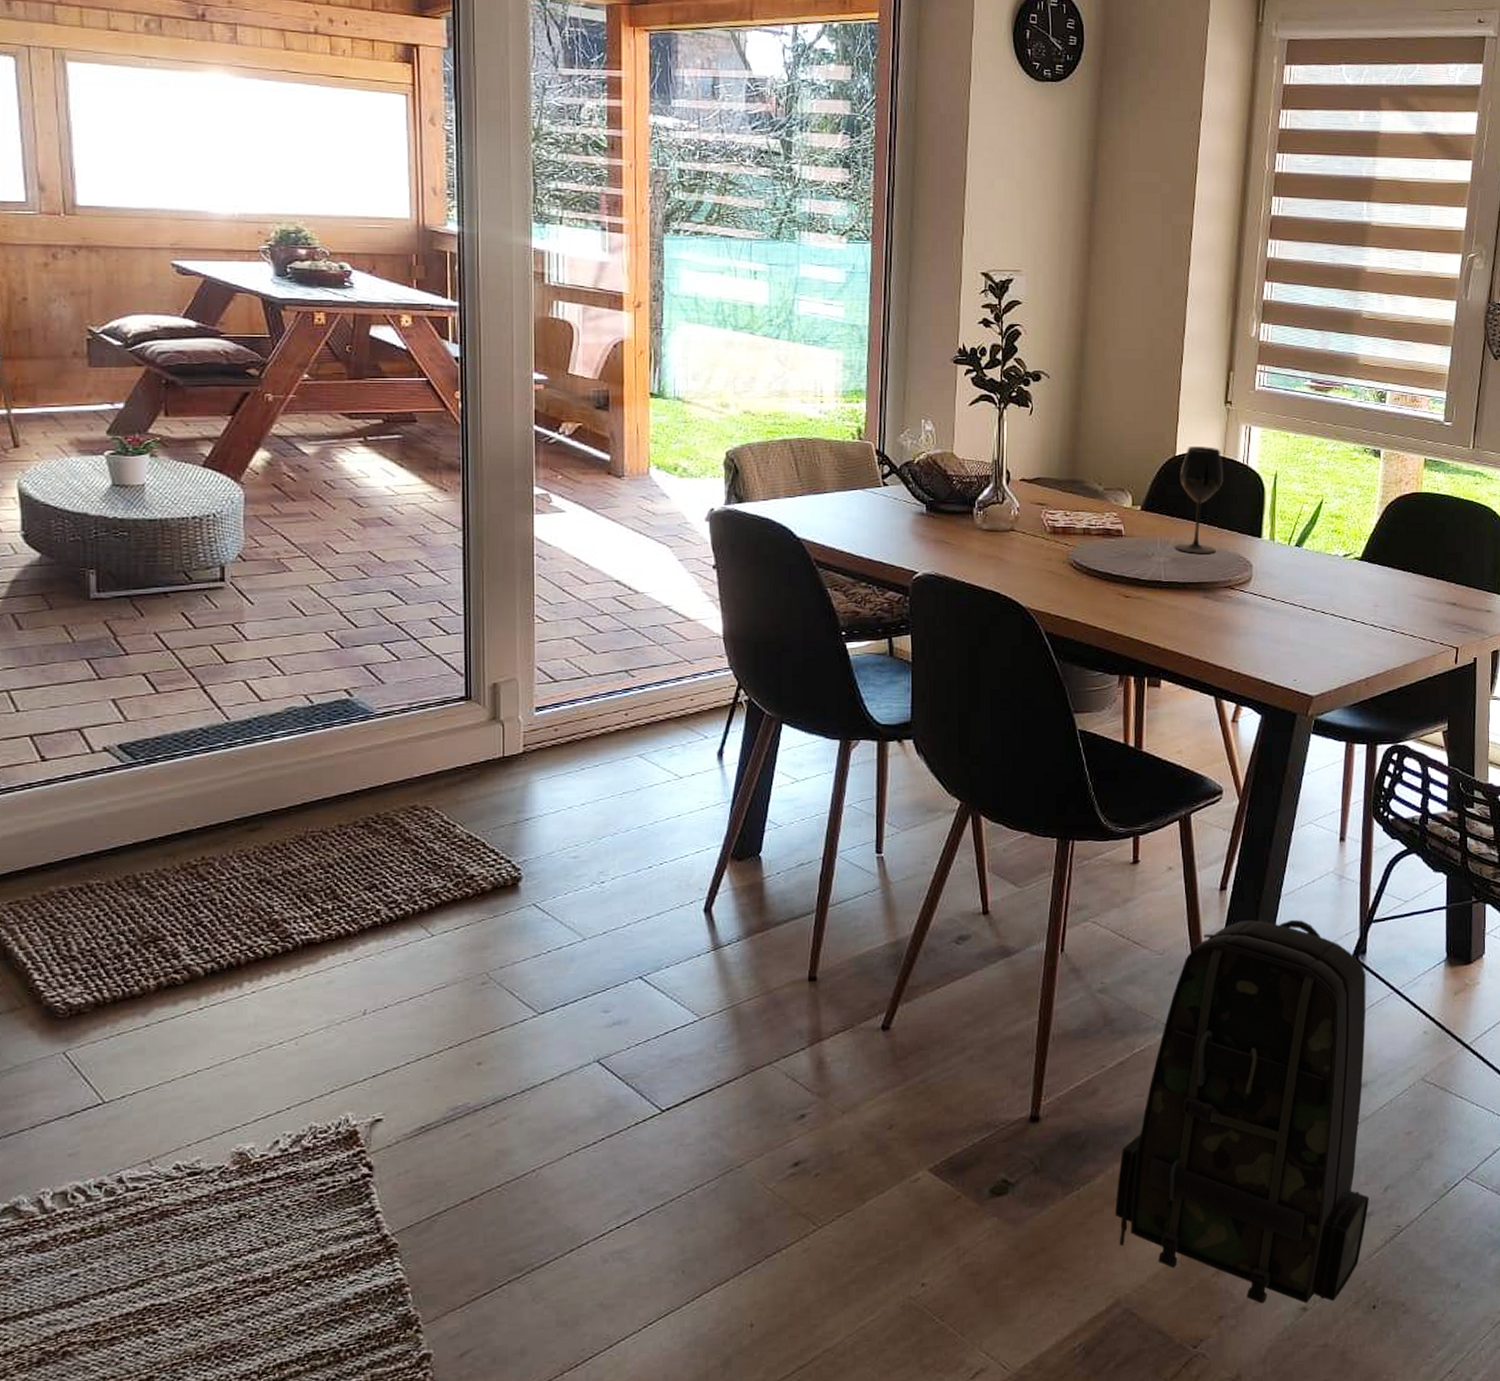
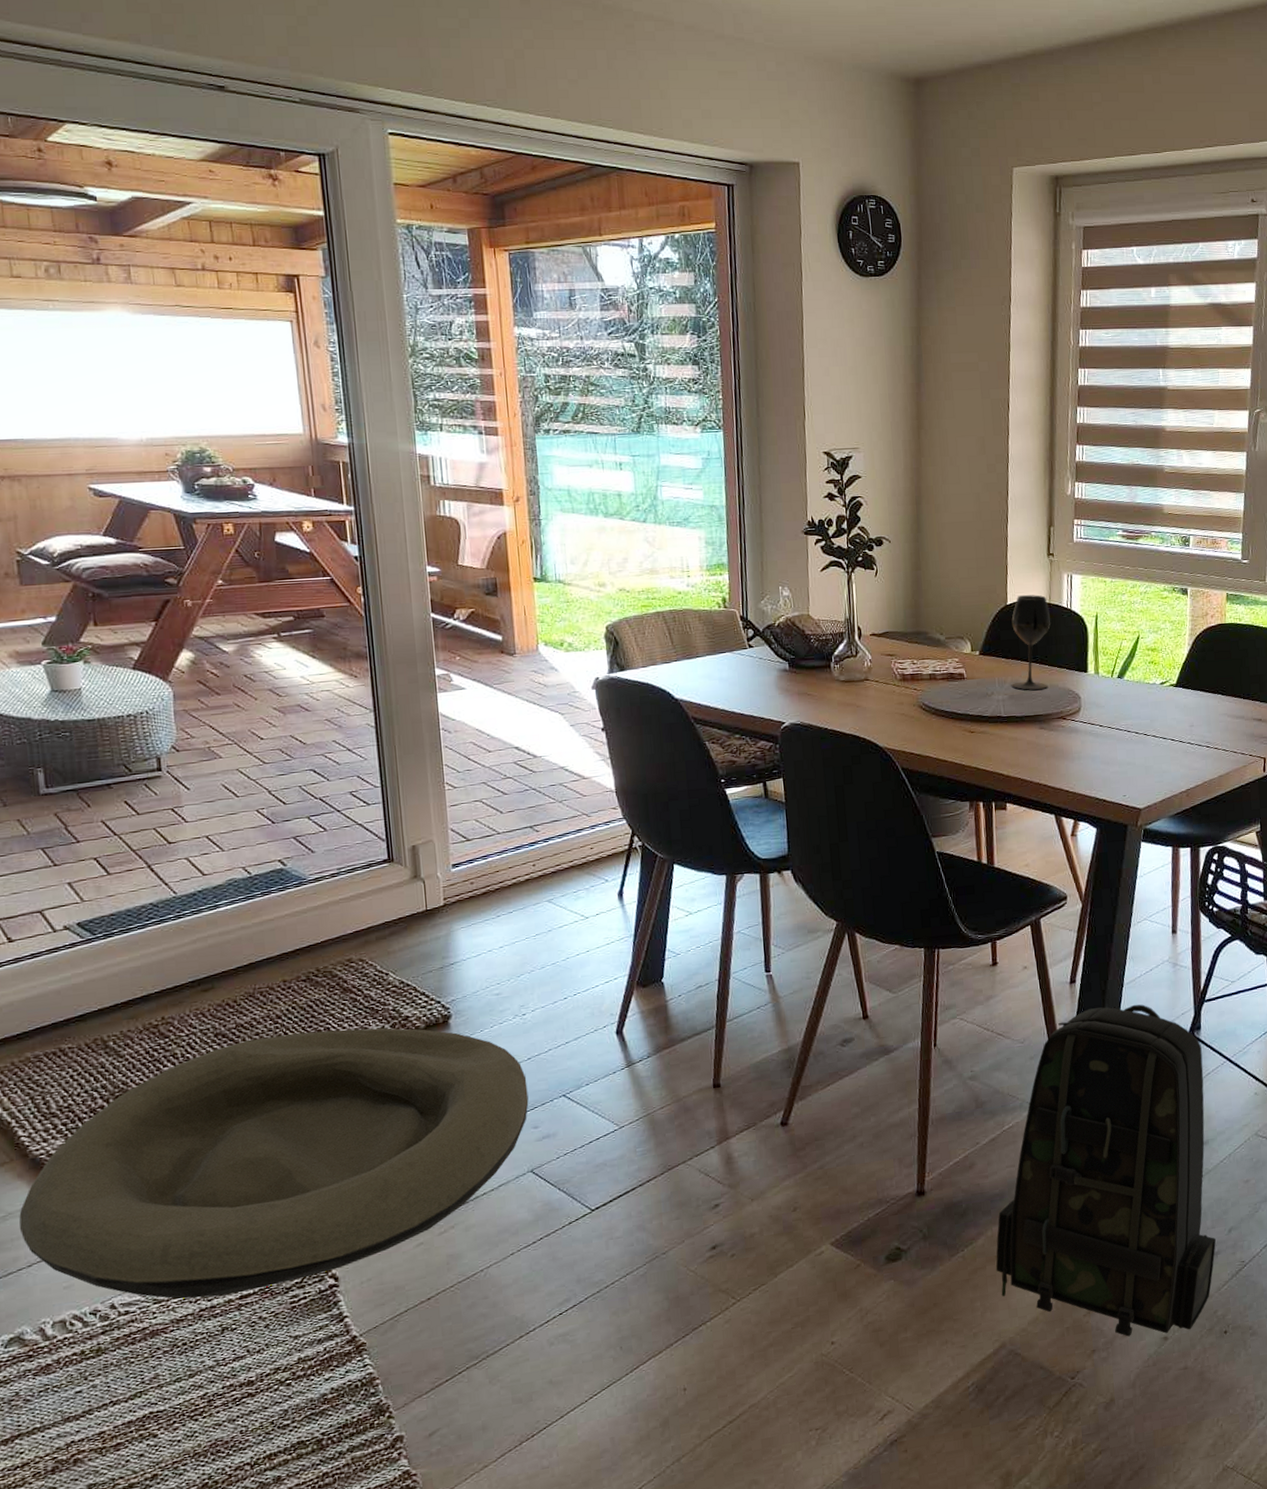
dog bed: none [25,885,601,1178] -> present [19,1027,529,1300]

